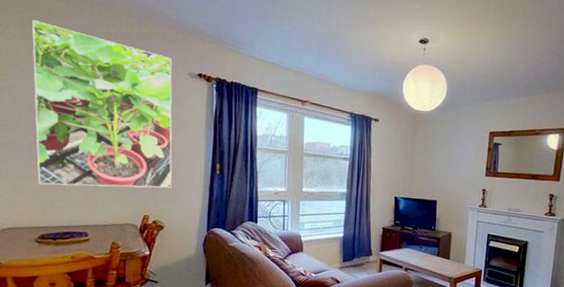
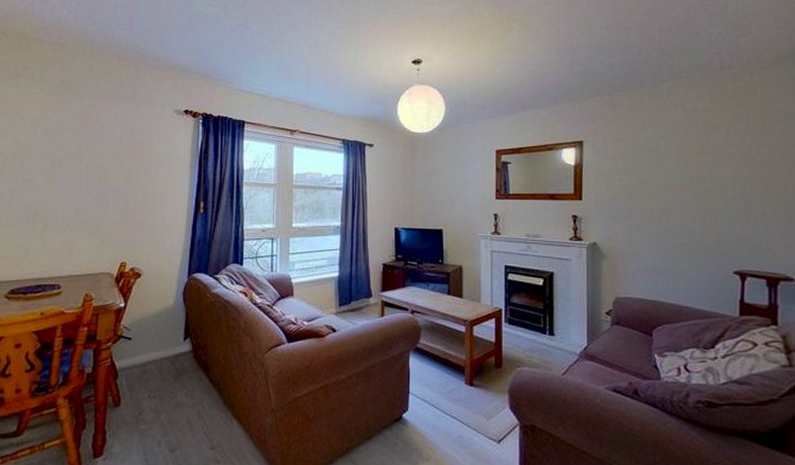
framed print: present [32,19,172,188] -> none [15,69,159,235]

